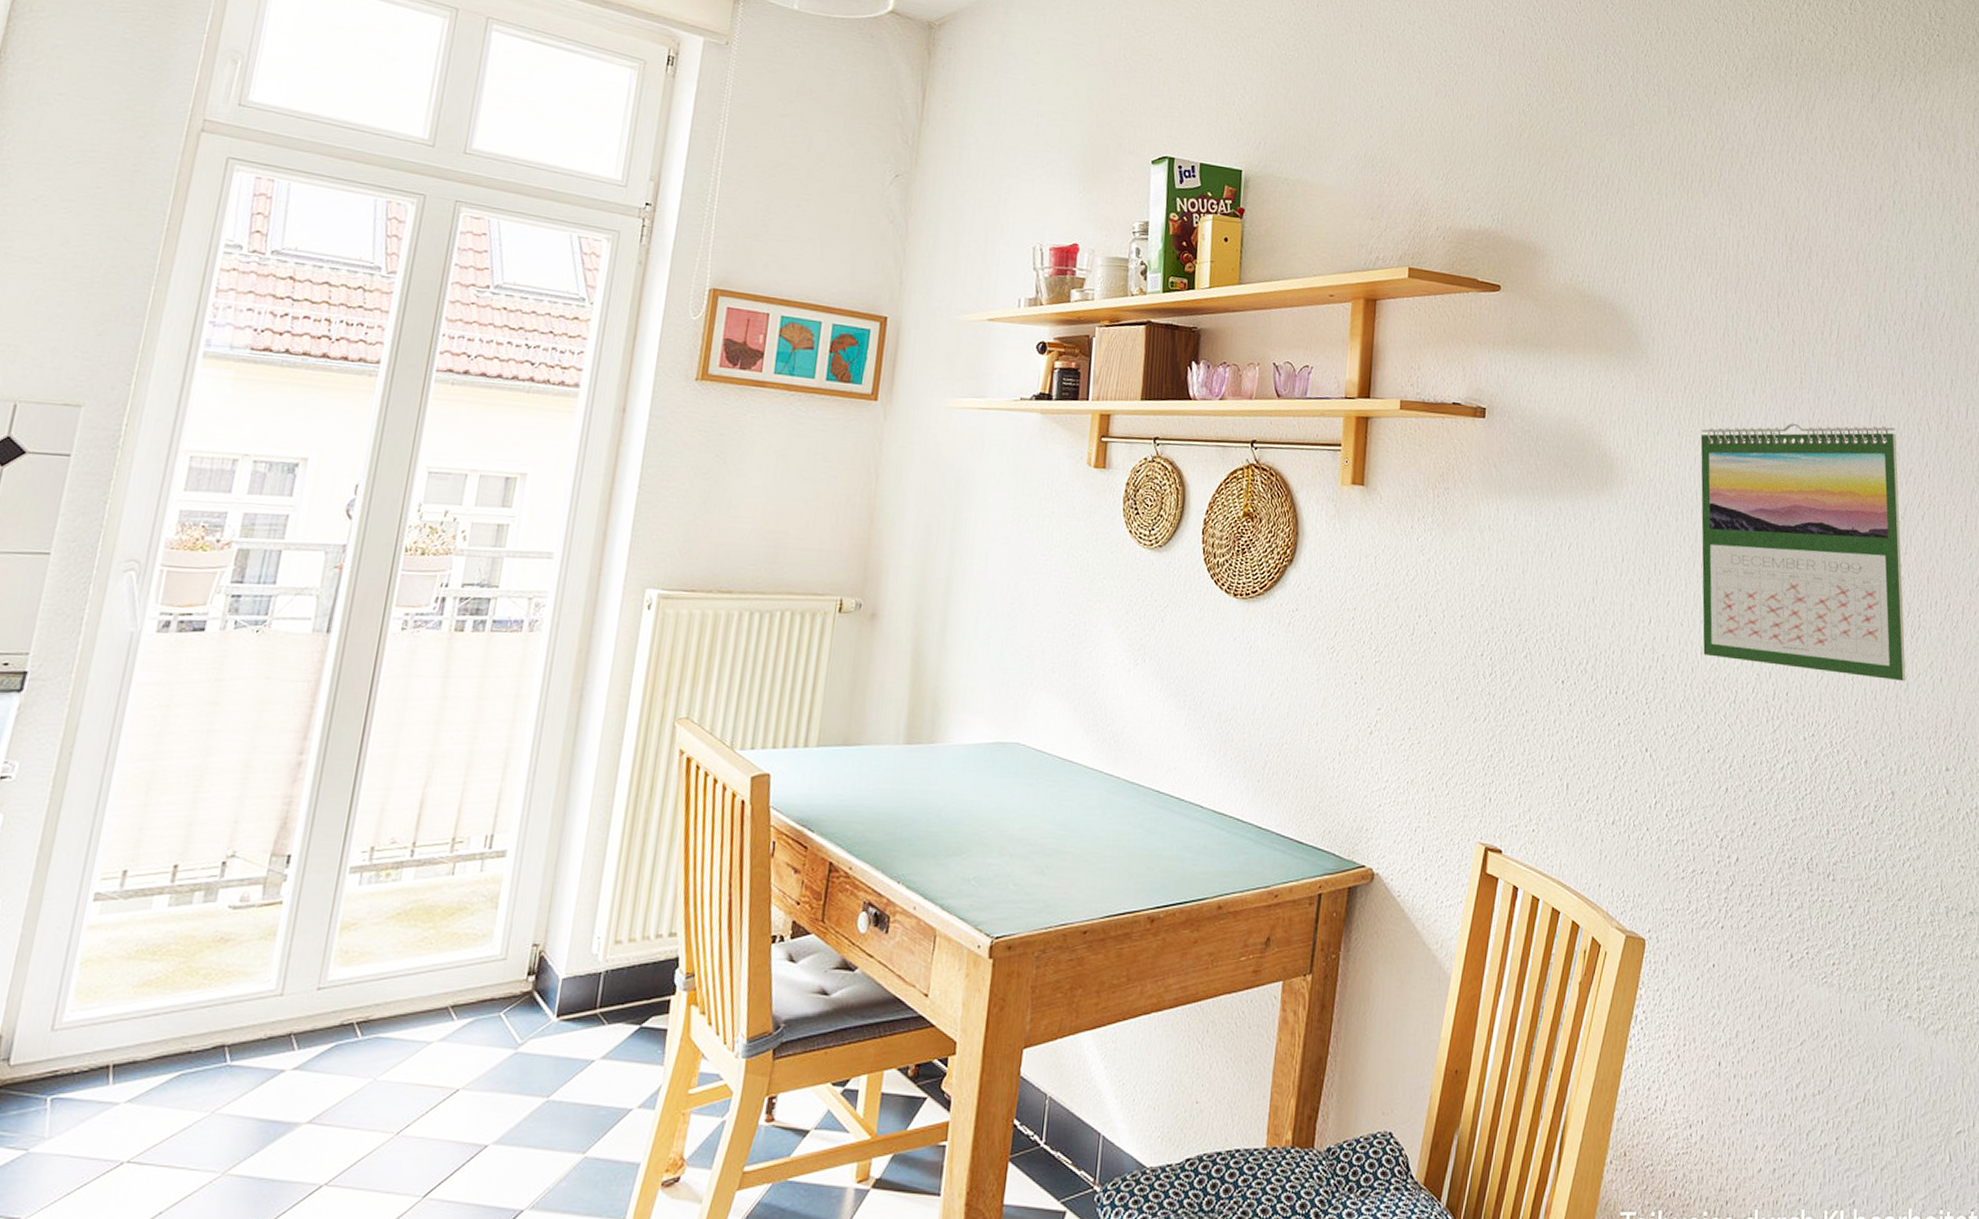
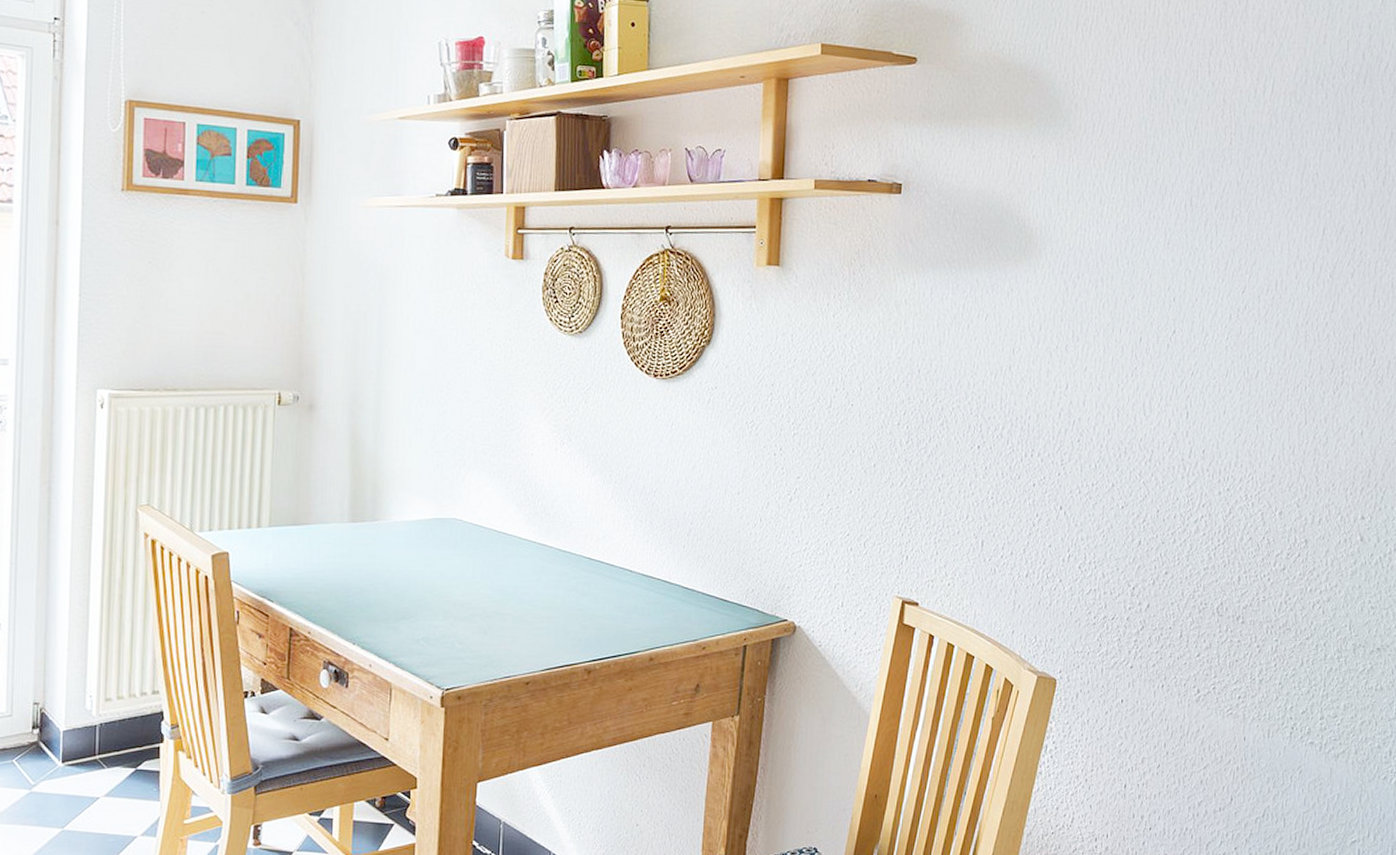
calendar: present [1700,423,1906,682] -> none [1120,184,1329,436]

